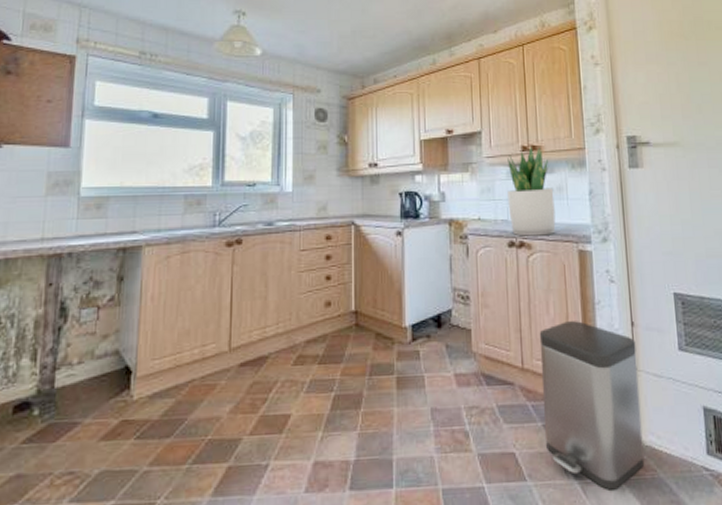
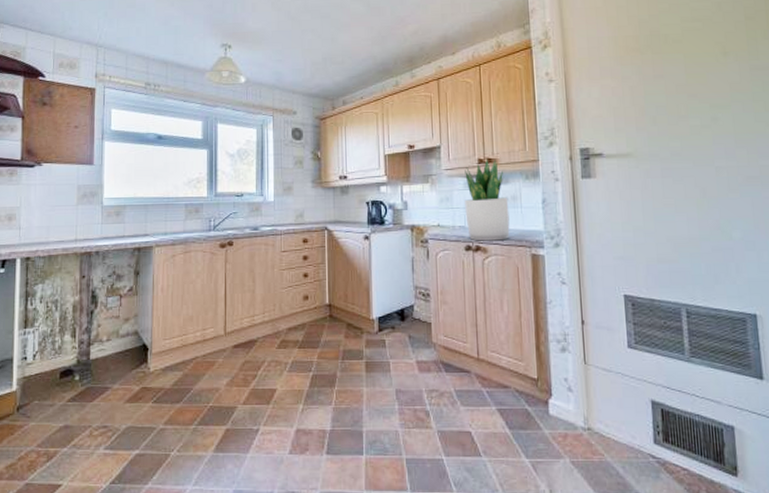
pedal bin: present [539,321,644,490] -> none [493,318,592,469]

